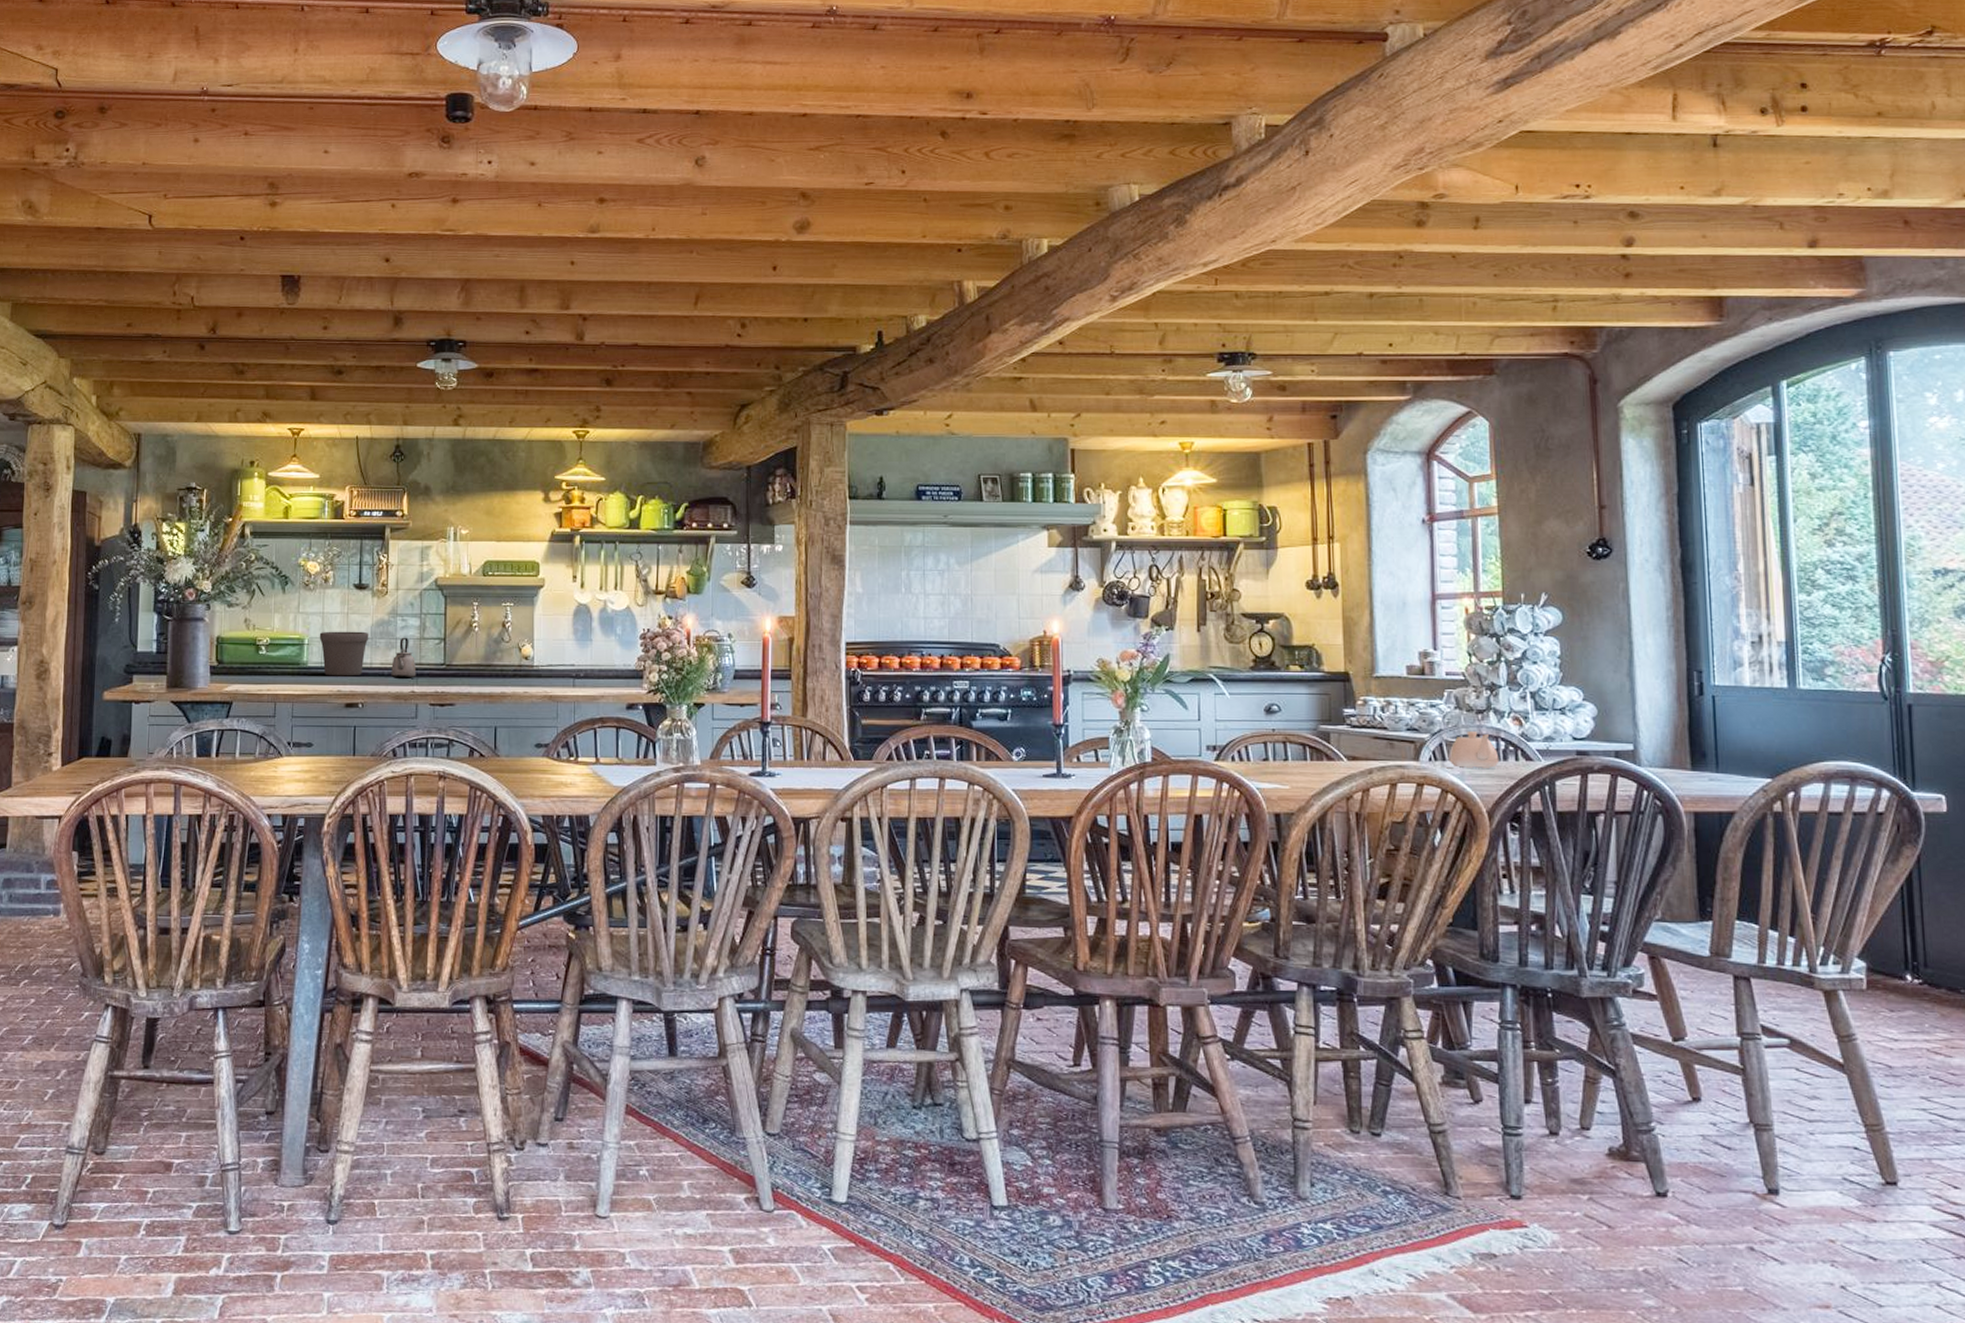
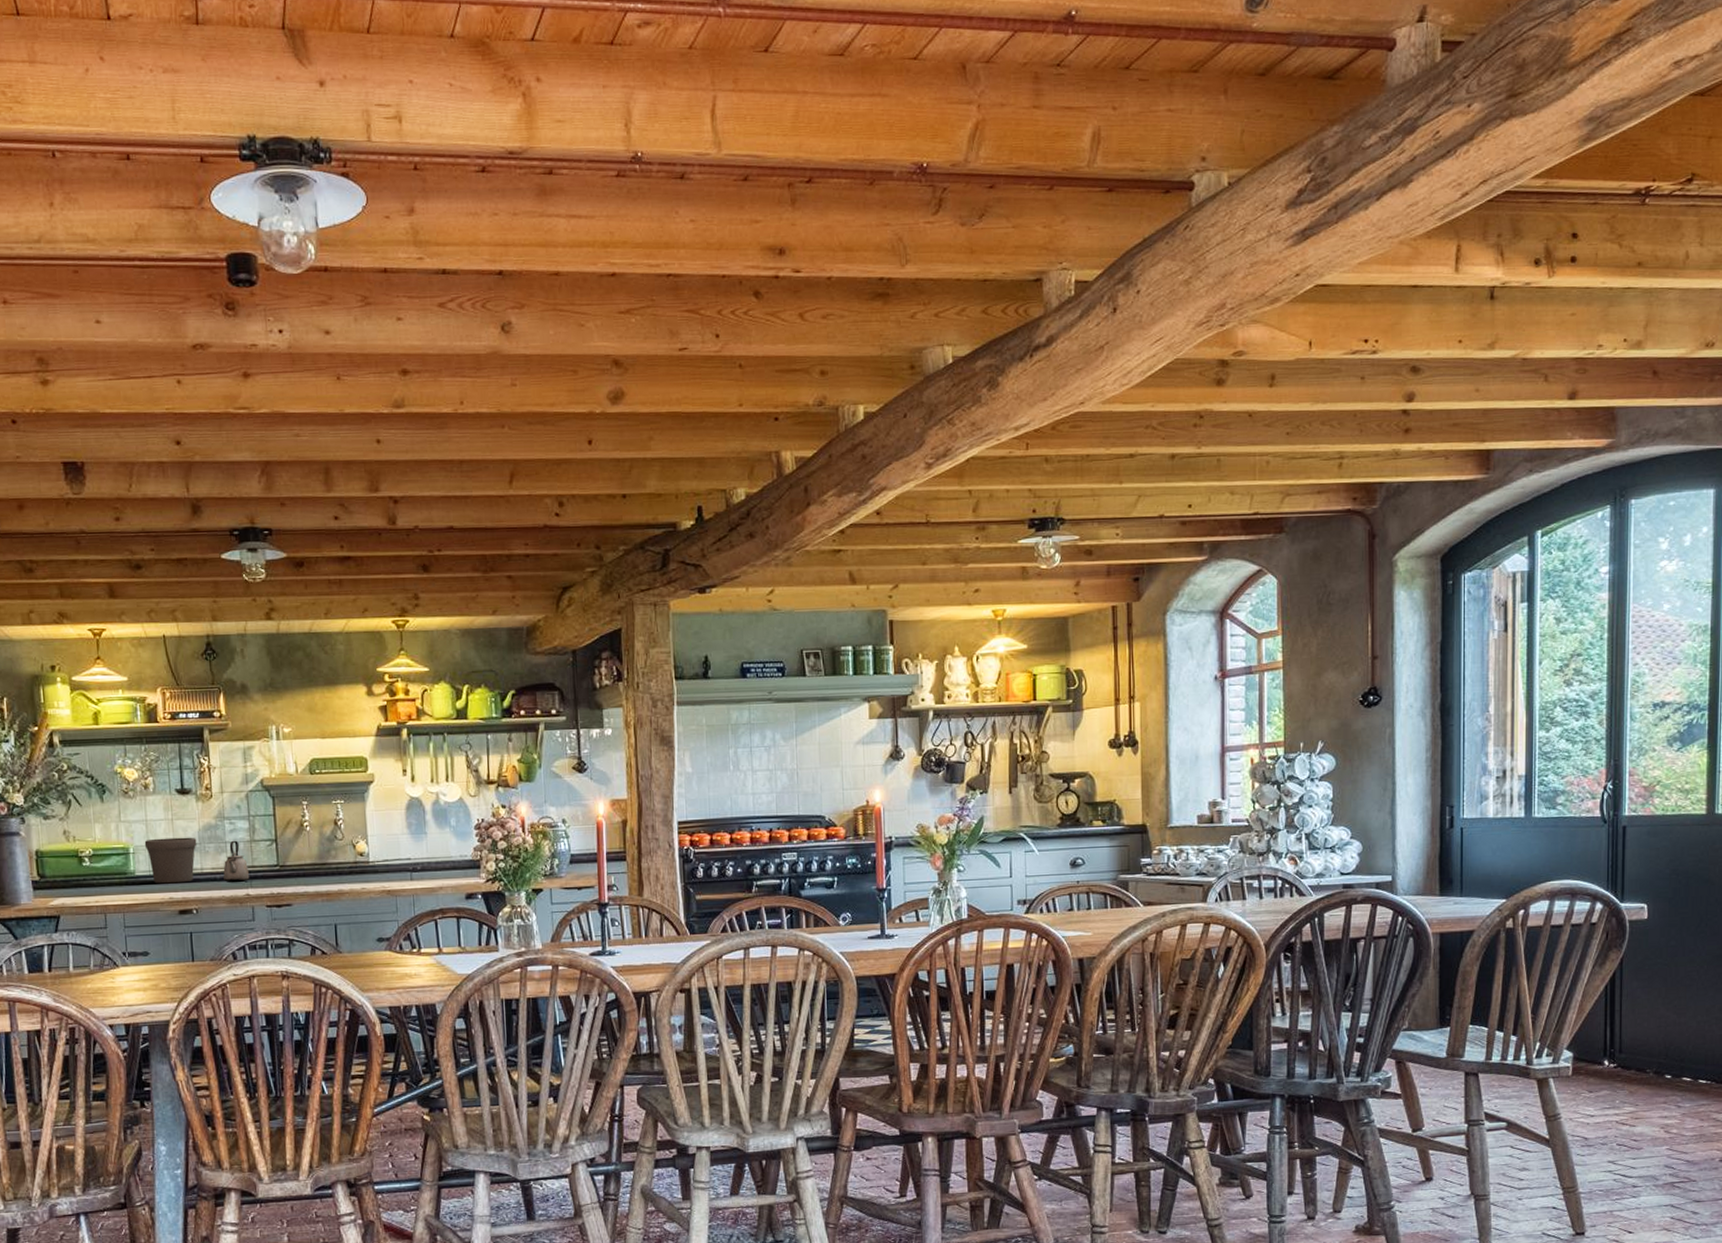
teapot: present [1449,731,1500,770] -> none [1233,872,1277,907]

